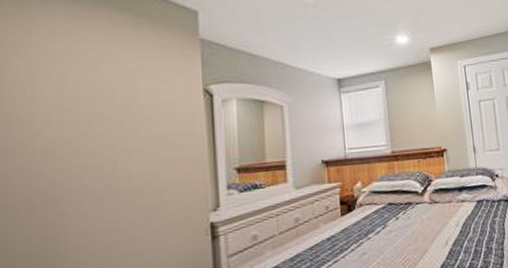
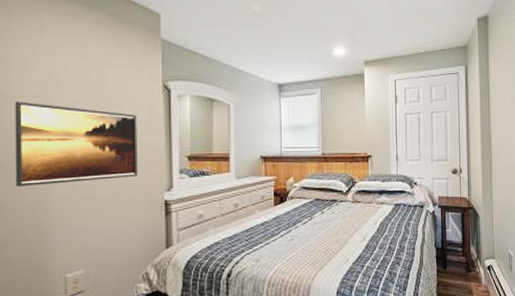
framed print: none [20,120,176,225] -> present [15,101,138,187]

